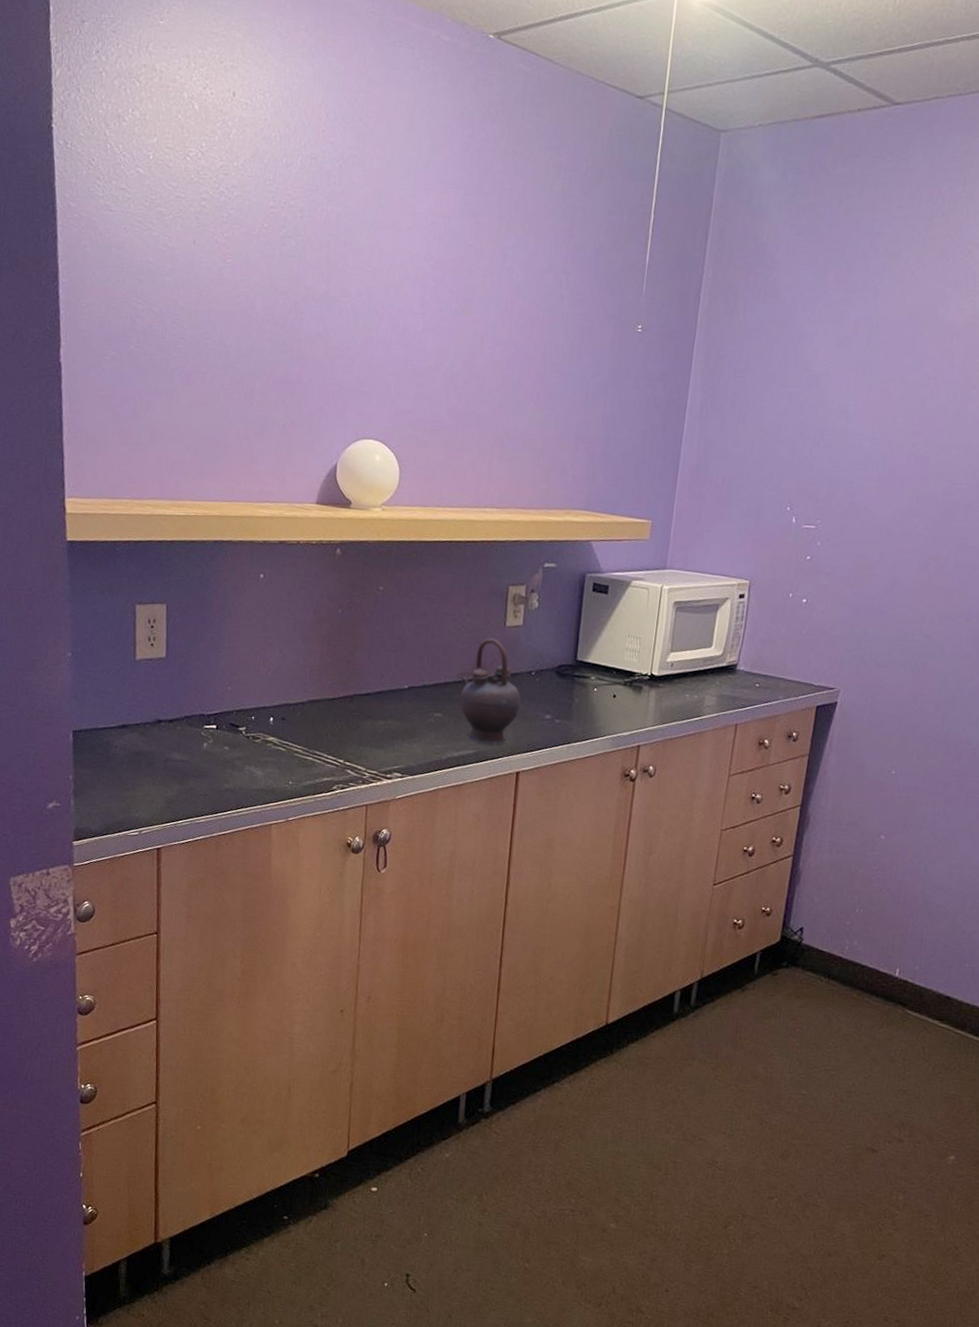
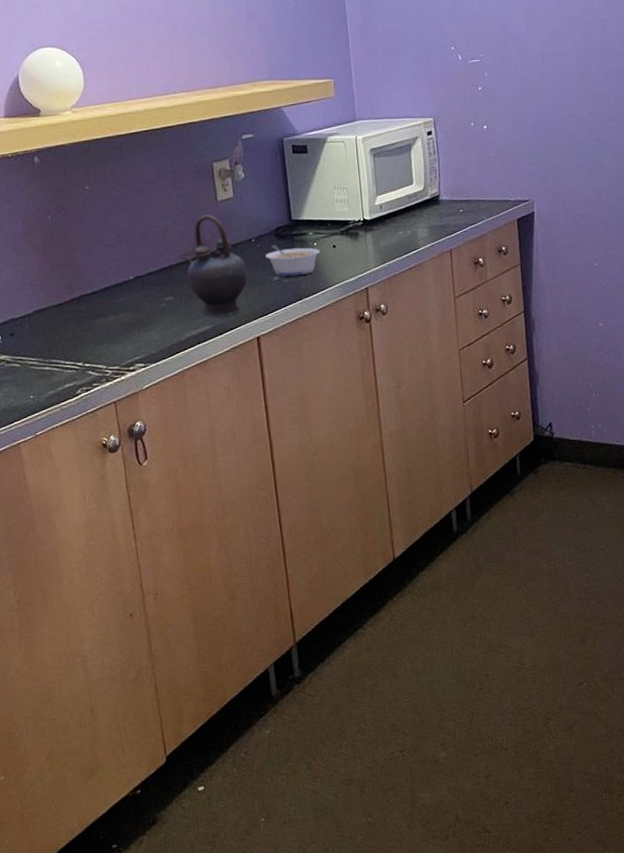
legume: none [542,682,600,719] -> present [266,245,321,276]

